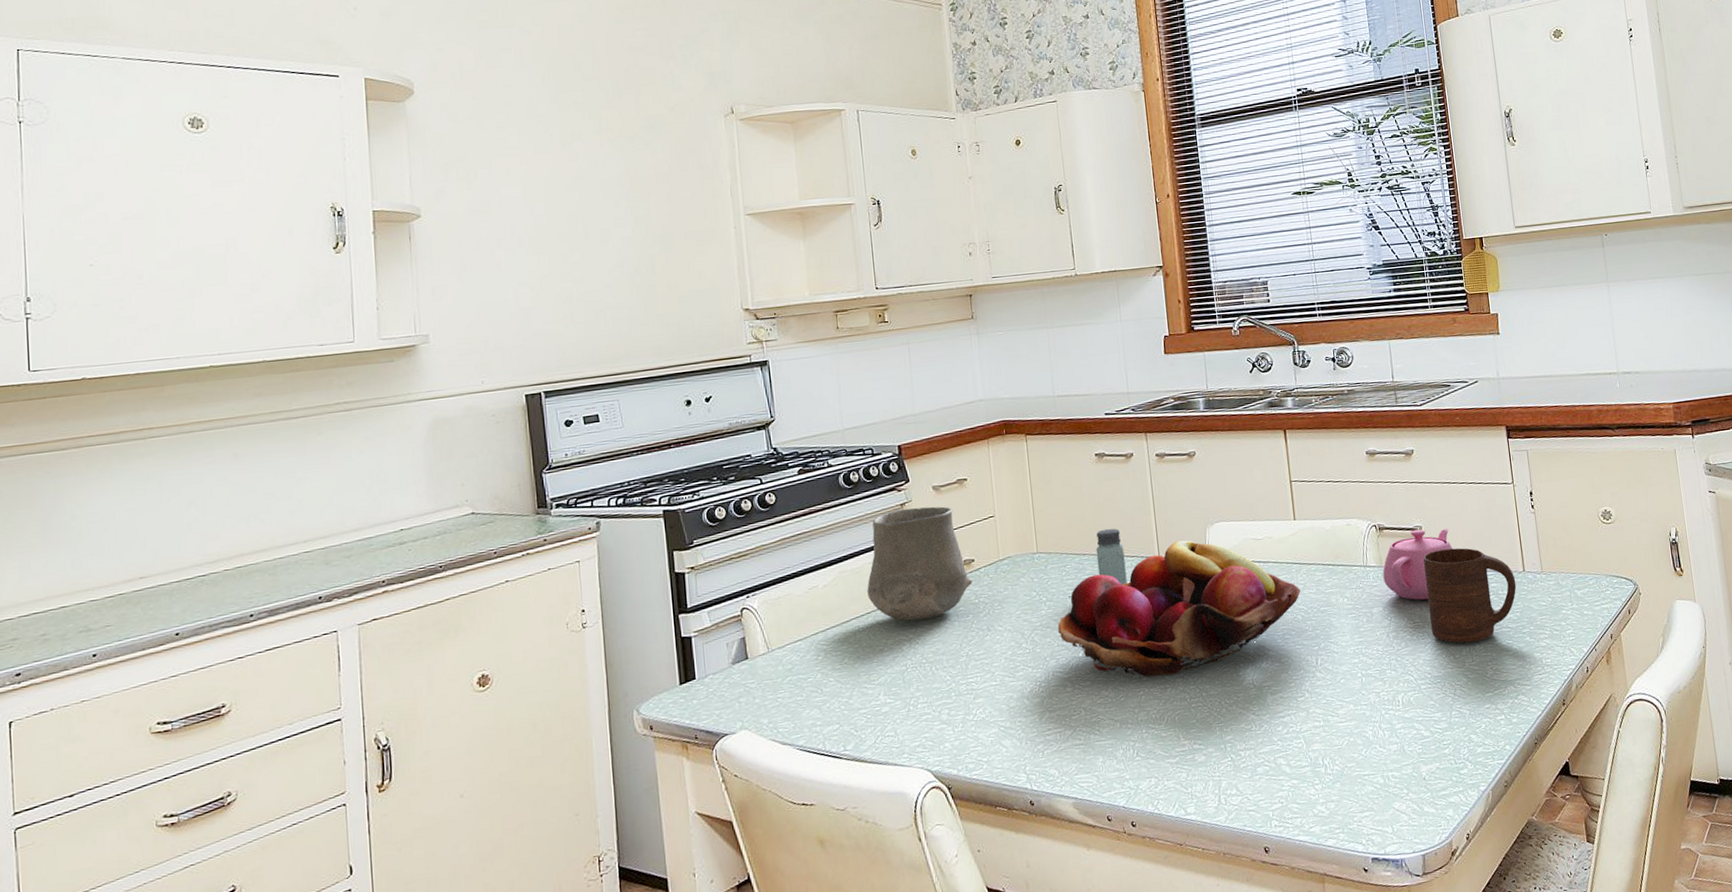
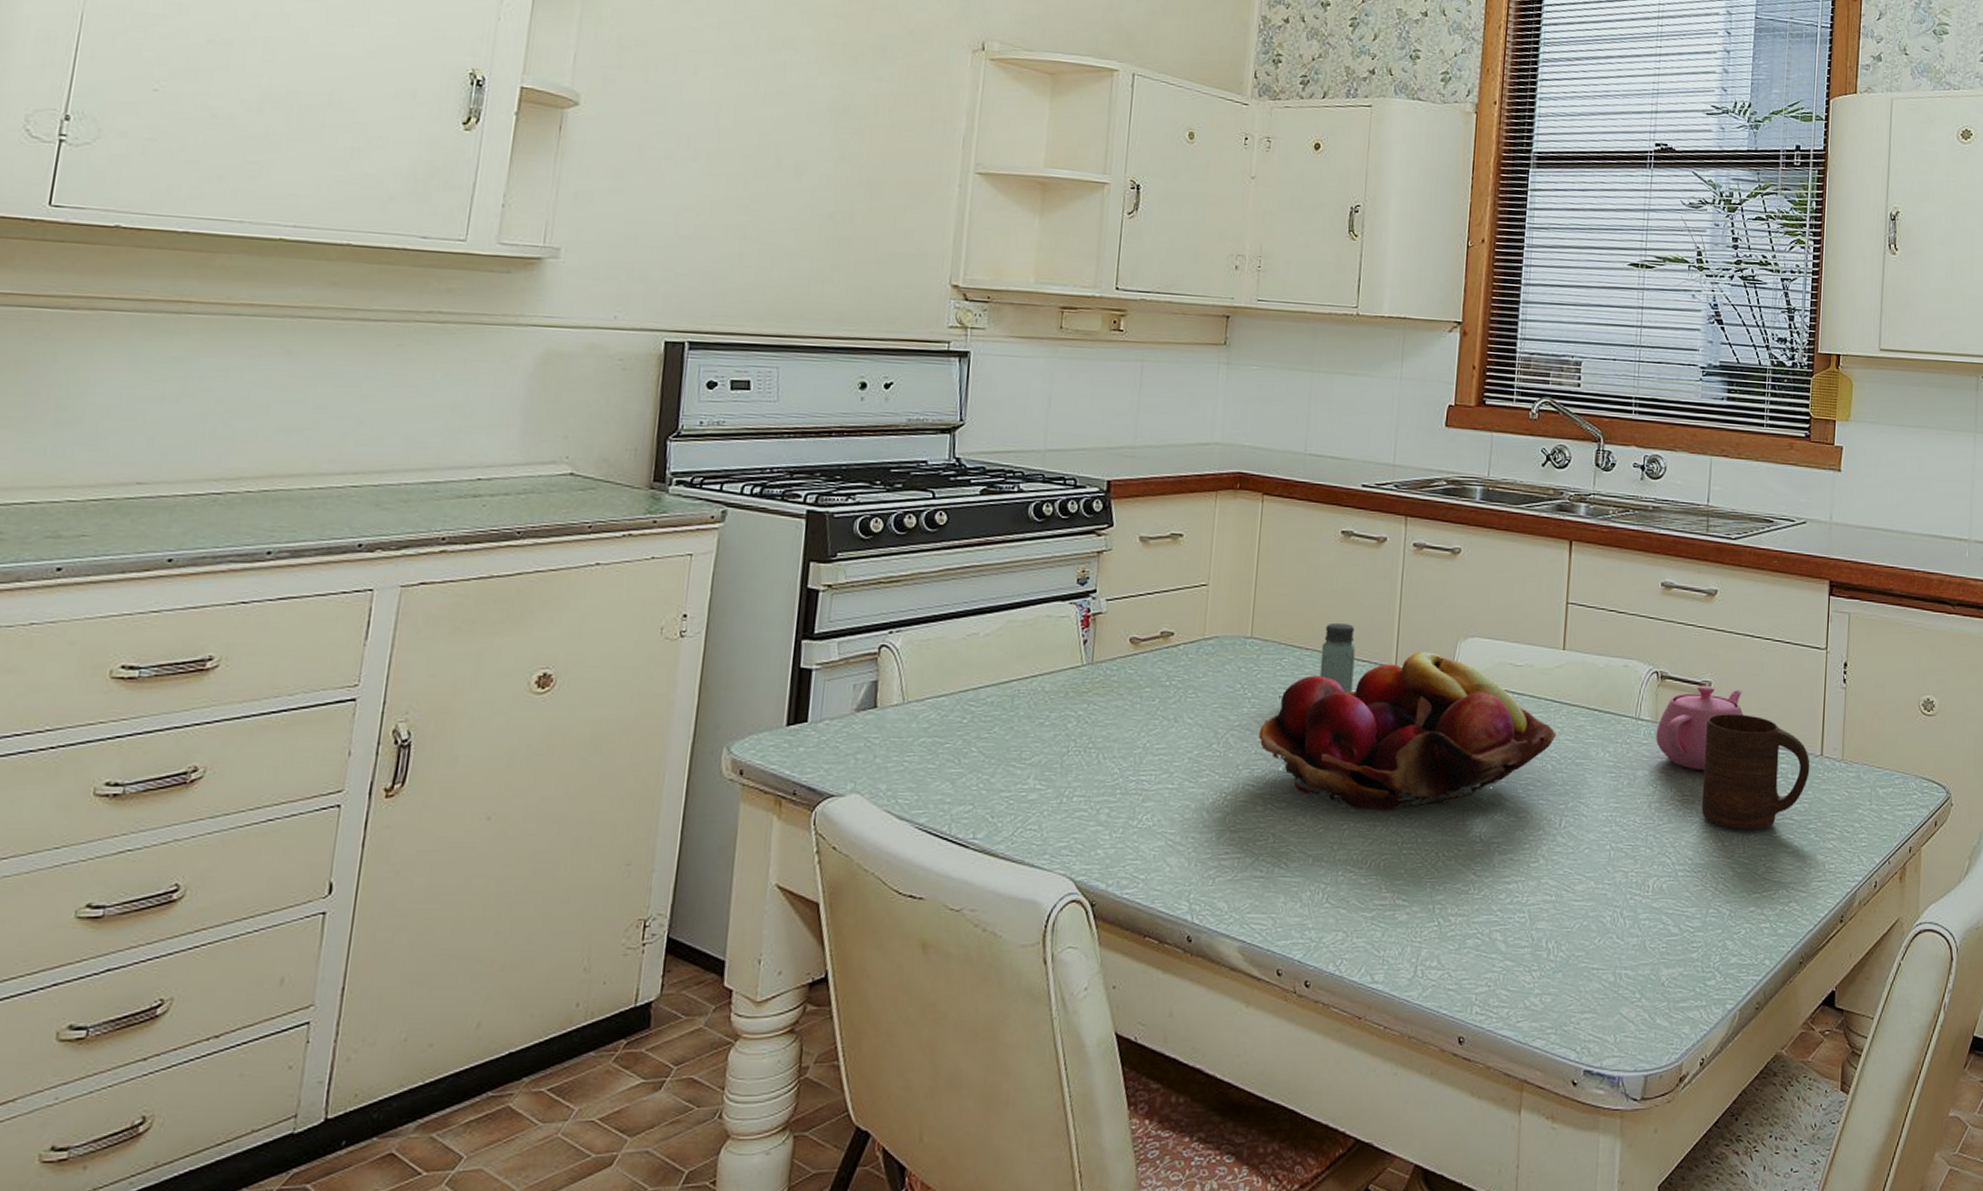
ceramic cup: present [867,506,972,621] -> none [1037,557,1167,695]

